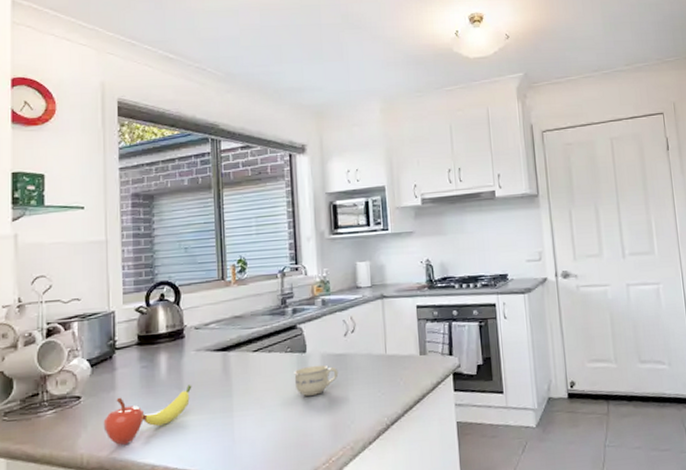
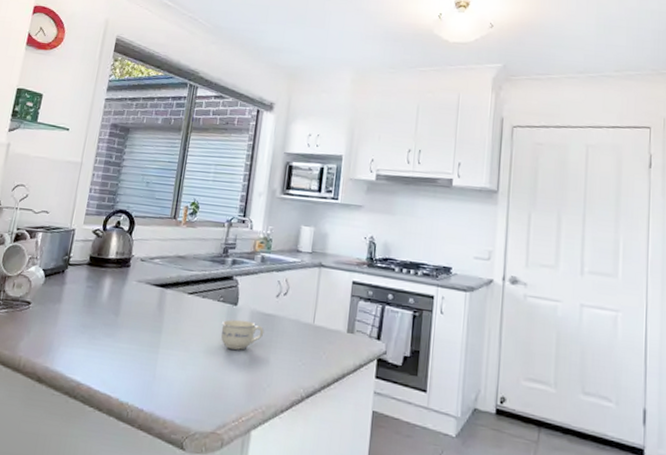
fruit: present [103,385,192,445] -> none [43,310,128,357]

